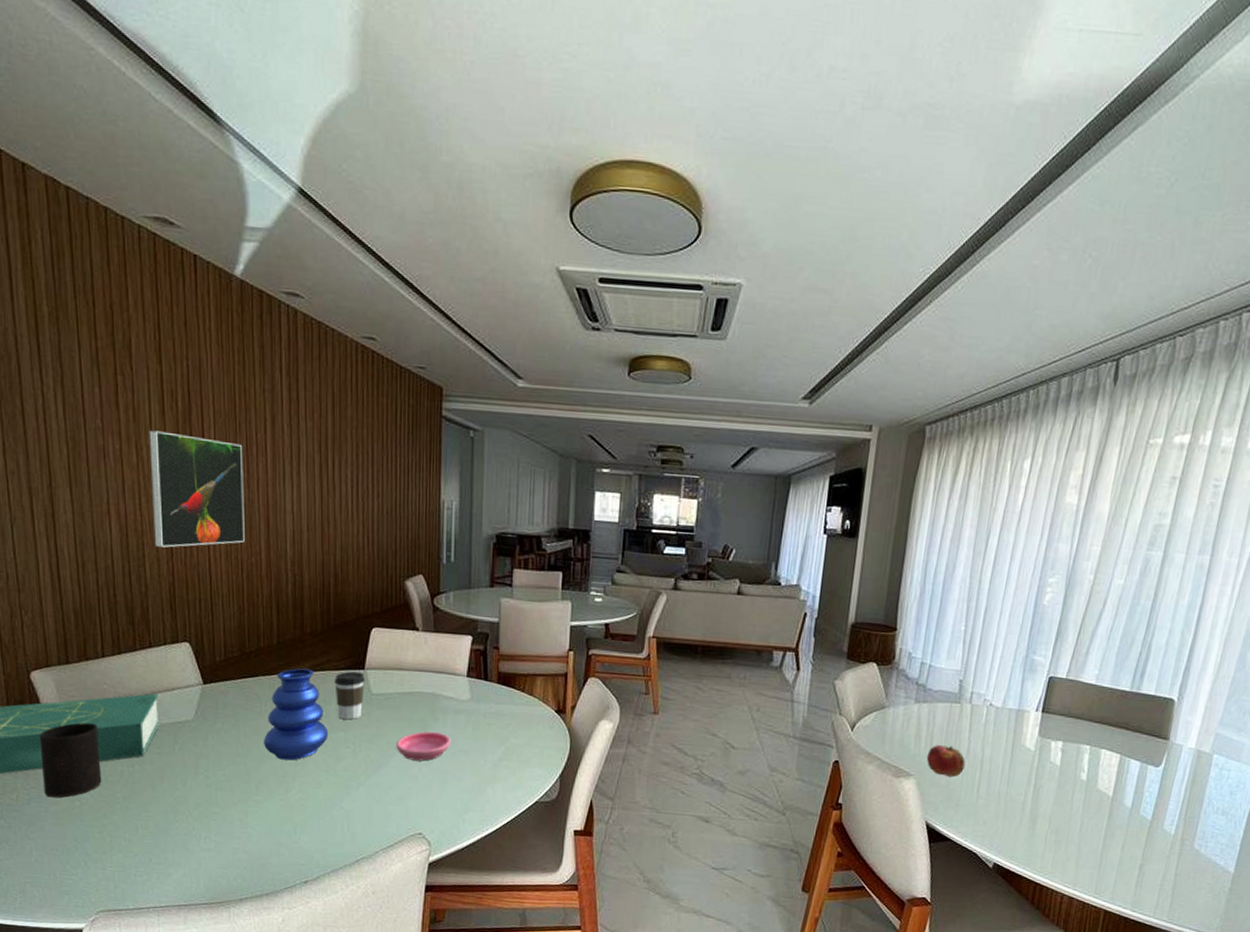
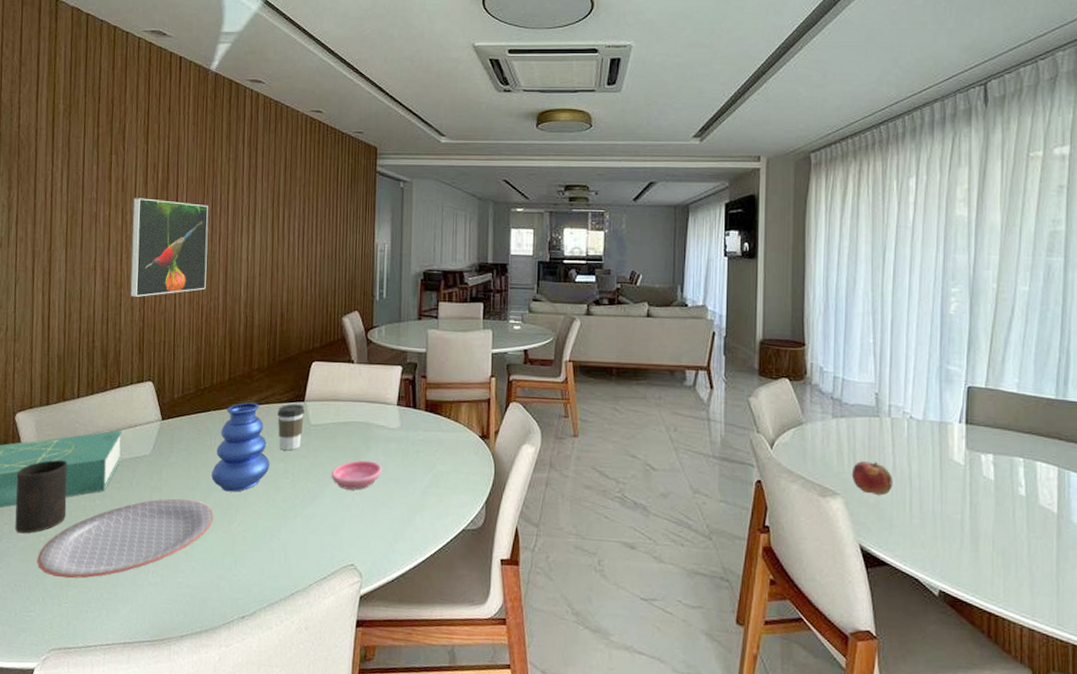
plate: none [72,765,269,843] -> present [36,498,214,579]

